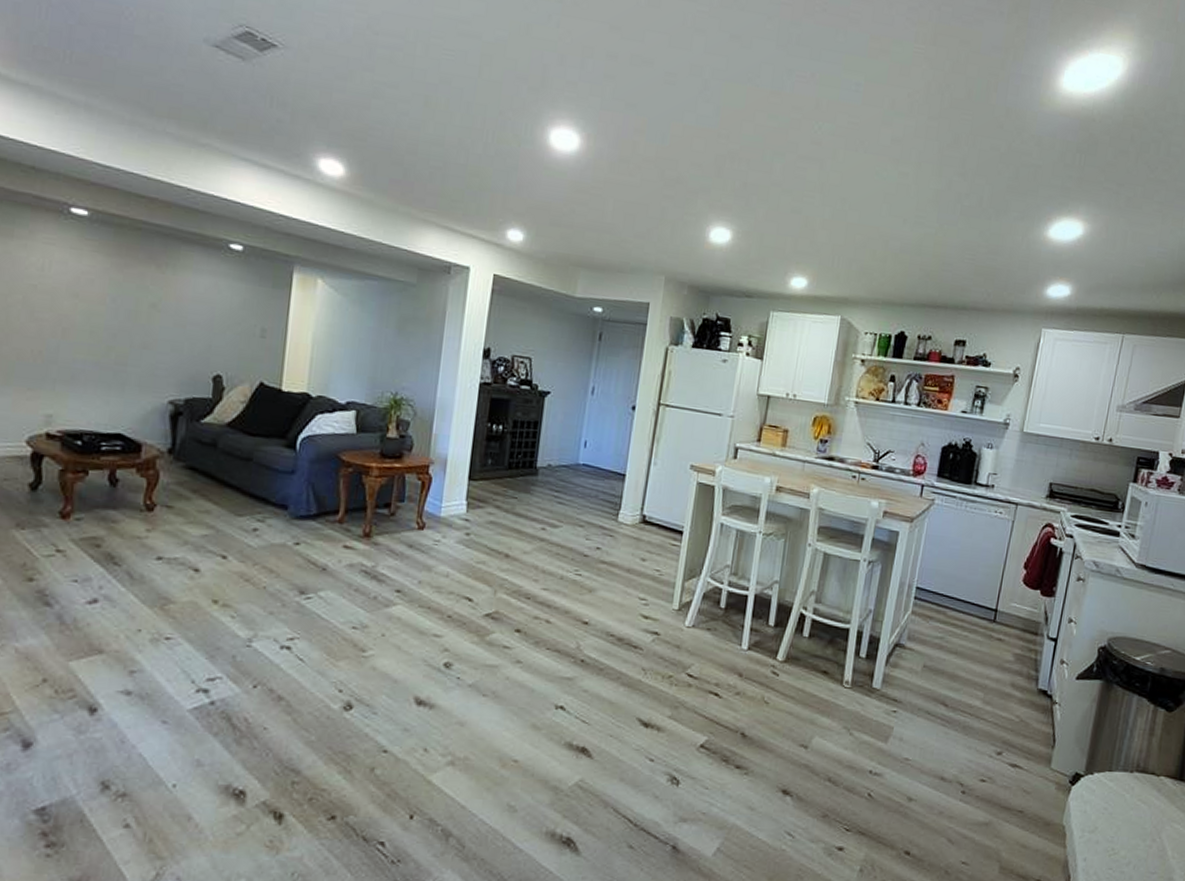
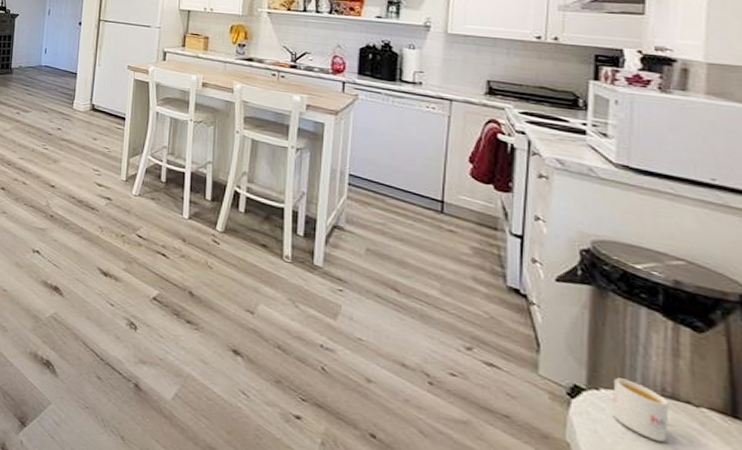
mug: none [1100,761,1140,811] -> present [613,377,669,442]

